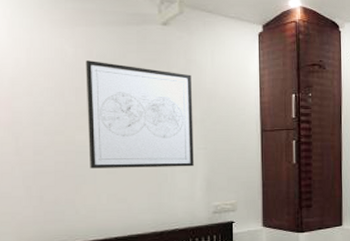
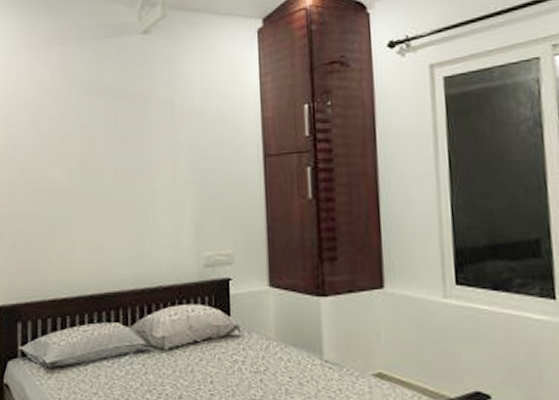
wall art: present [86,60,194,169] -> none [61,83,180,210]

